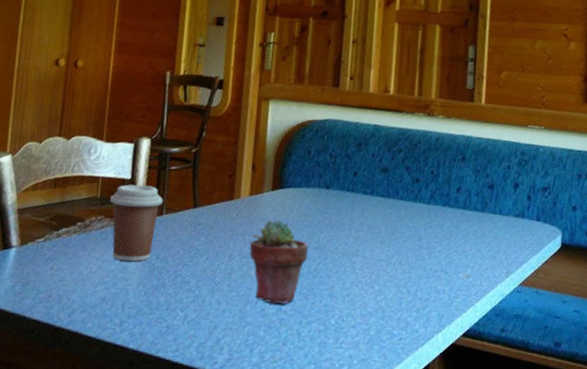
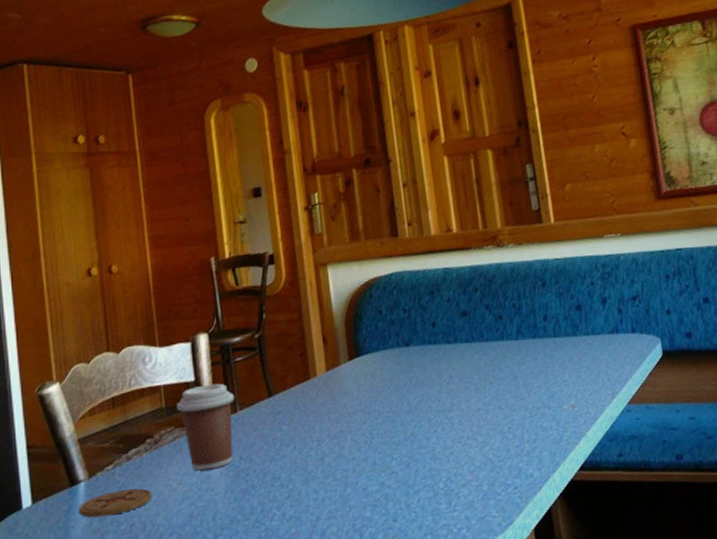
coaster: none [5,262,73,284] -> present [79,488,152,518]
potted succulent: present [249,219,308,304] -> none [337,389,401,481]

